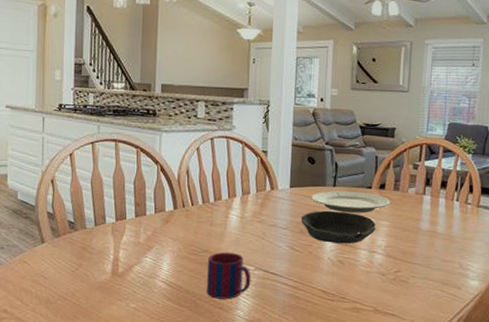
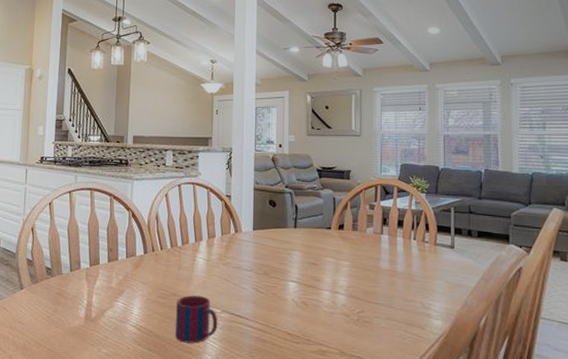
bowl: present [301,210,376,244] -> none [265,251,337,285]
plate: present [311,191,390,213] -> none [274,232,349,254]

